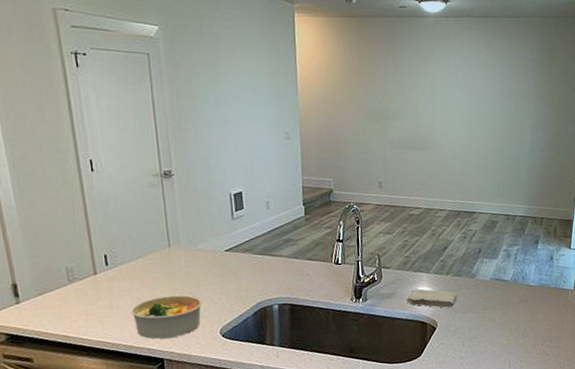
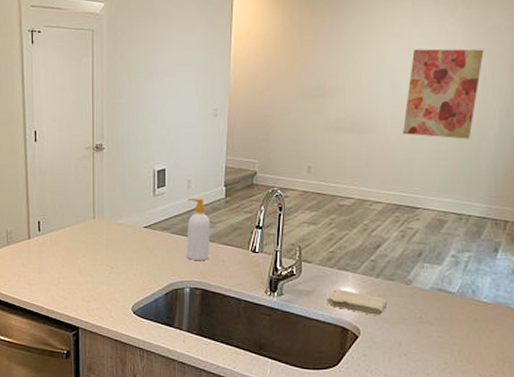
bowl: present [131,295,203,340] -> none [55,267,118,309]
soap bottle: none [268,218,294,278] -> present [187,199,211,261]
wall art: none [456,76,514,153] -> present [403,48,484,139]

